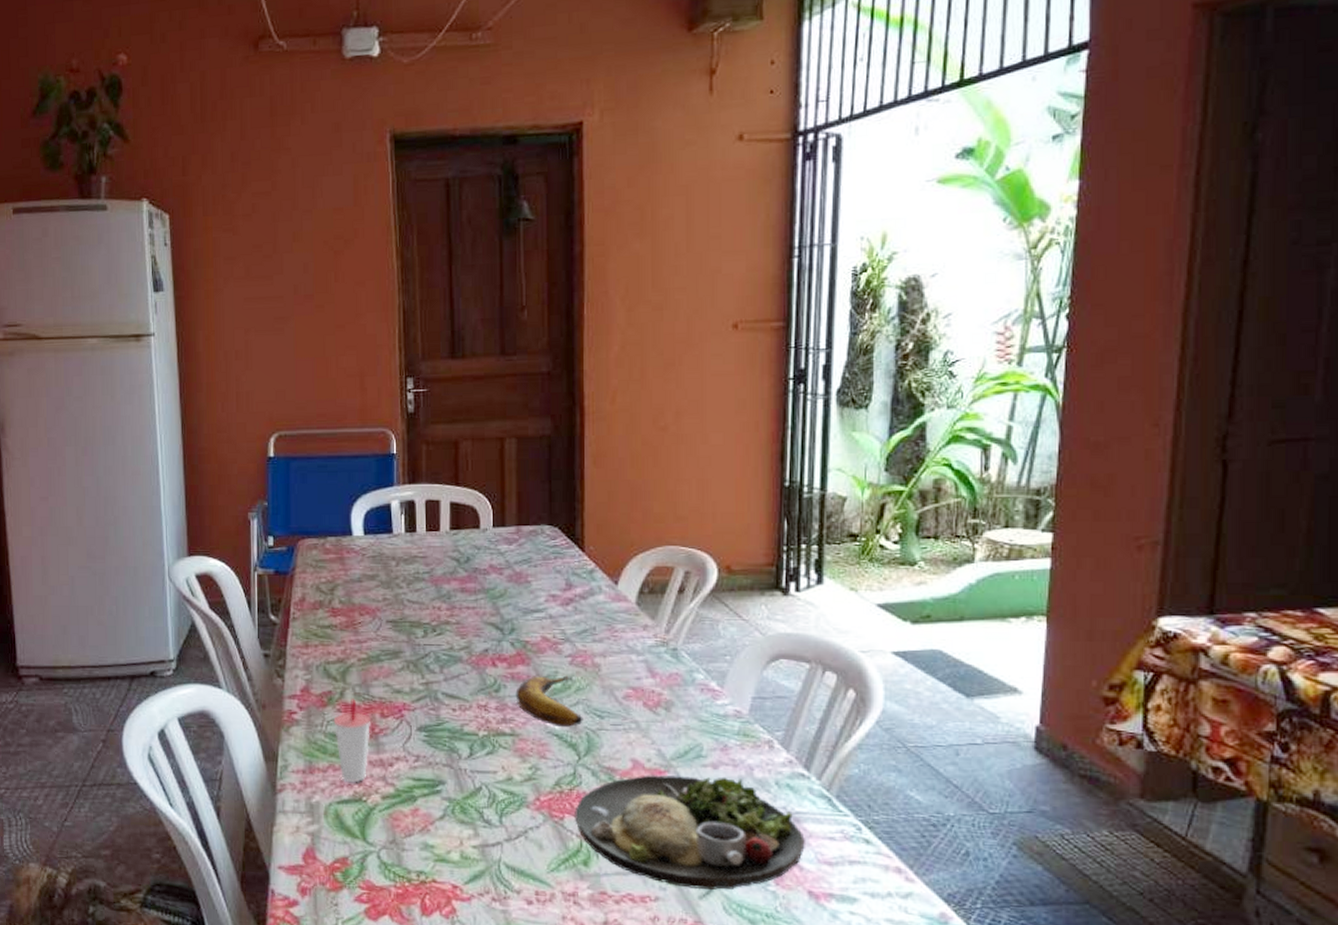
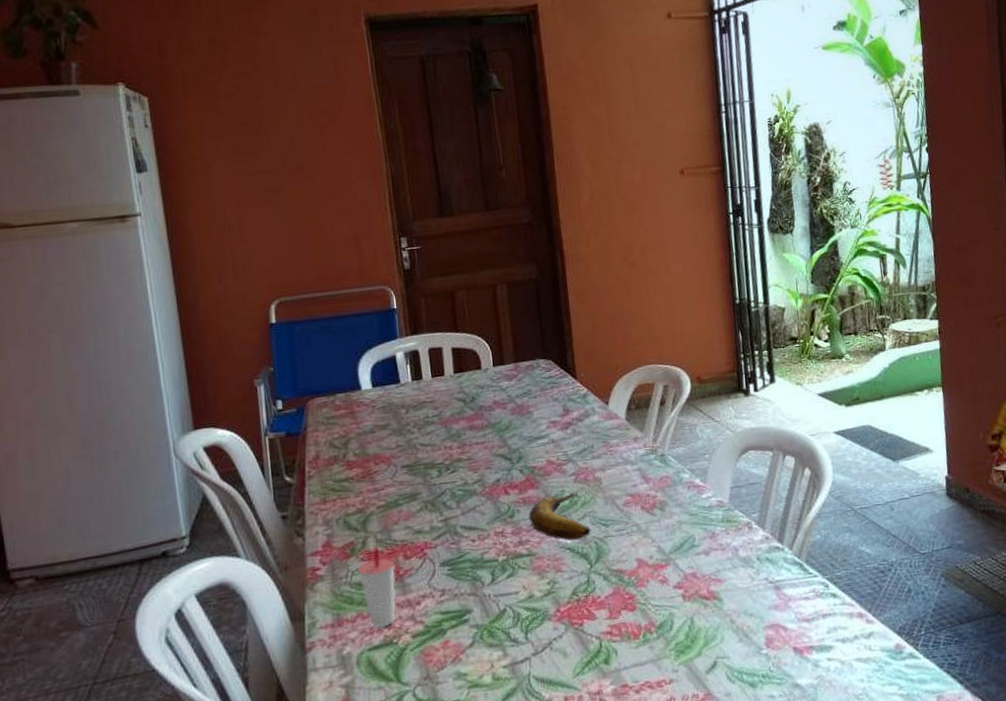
dinner plate: present [575,775,805,890] -> none [592,560,787,666]

